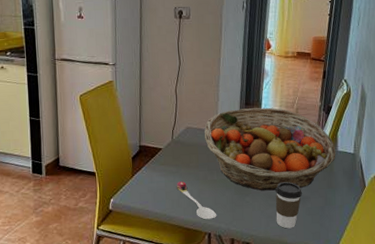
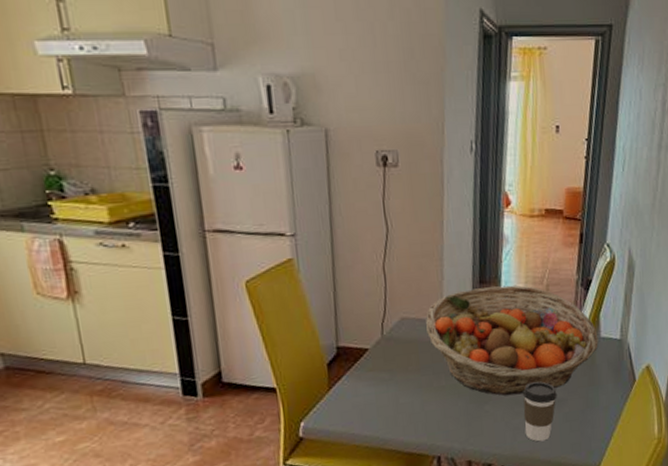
spoon: present [177,181,217,220] -> none [391,391,448,440]

